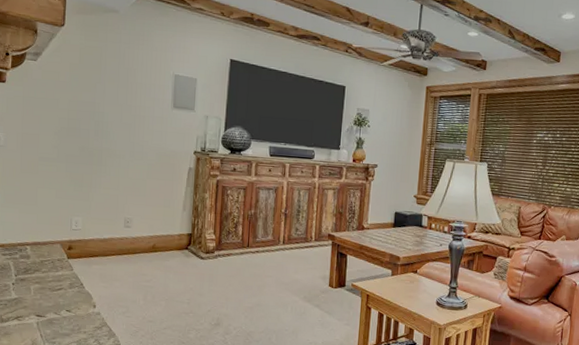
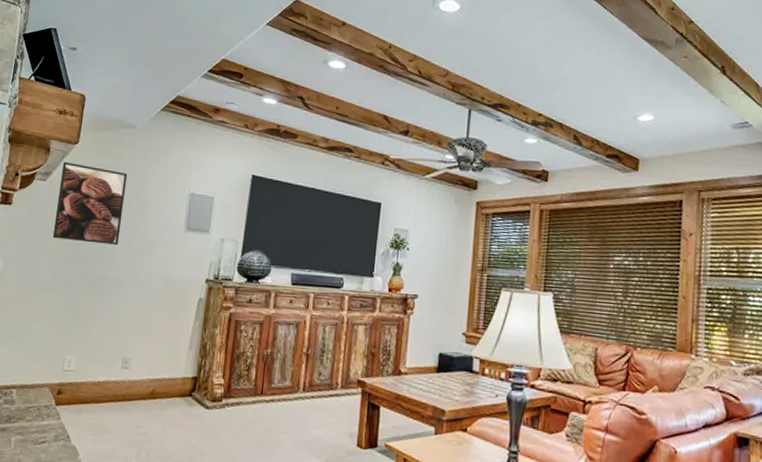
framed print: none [48,43,115,121] -> present [52,161,128,245]

